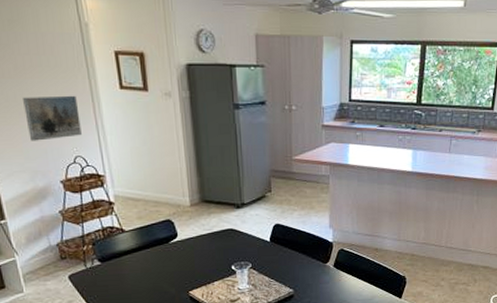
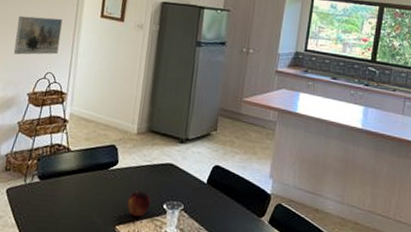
fruit: none [195,257,219,281] -> present [126,190,151,217]

